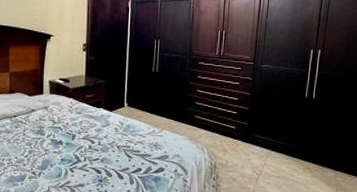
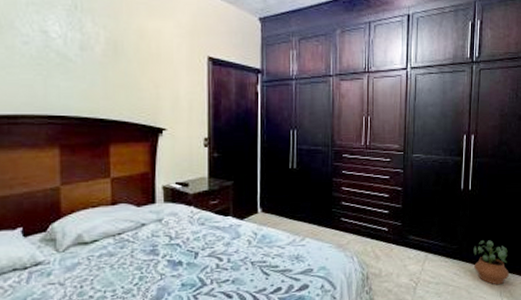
potted plant: none [313,143,347,183] -> present [473,240,510,285]

